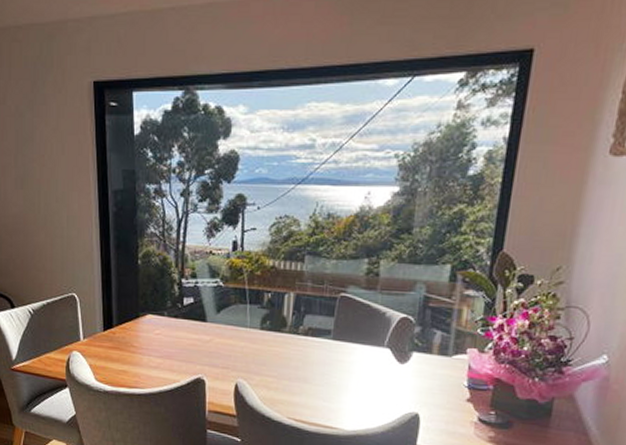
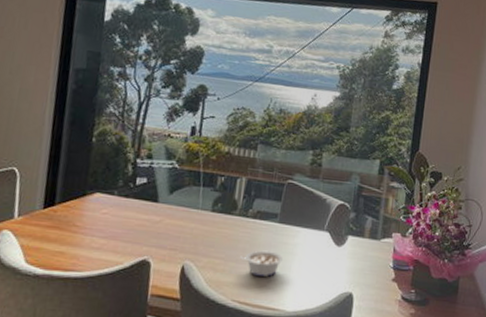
legume: none [292,368,339,395] -> present [239,250,283,277]

